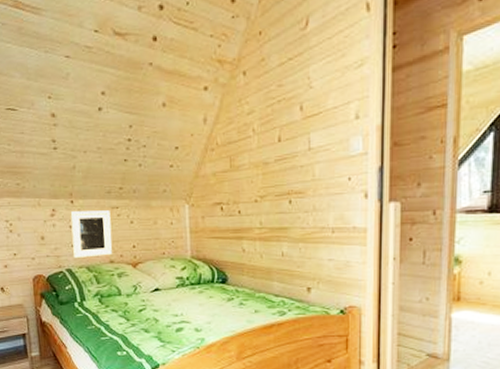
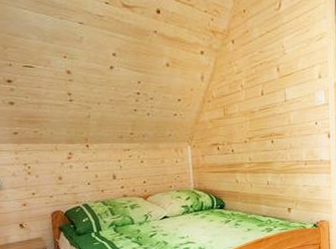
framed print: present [70,210,113,258] -> none [86,152,125,194]

